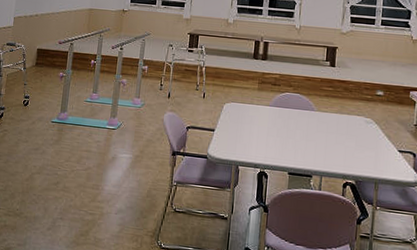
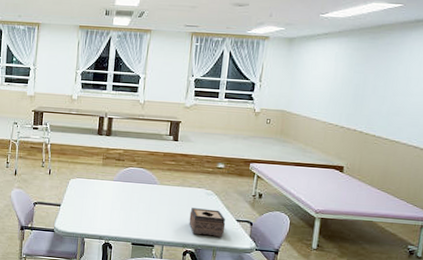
tissue box: none [348,136,387,169] -> present [189,208,226,237]

